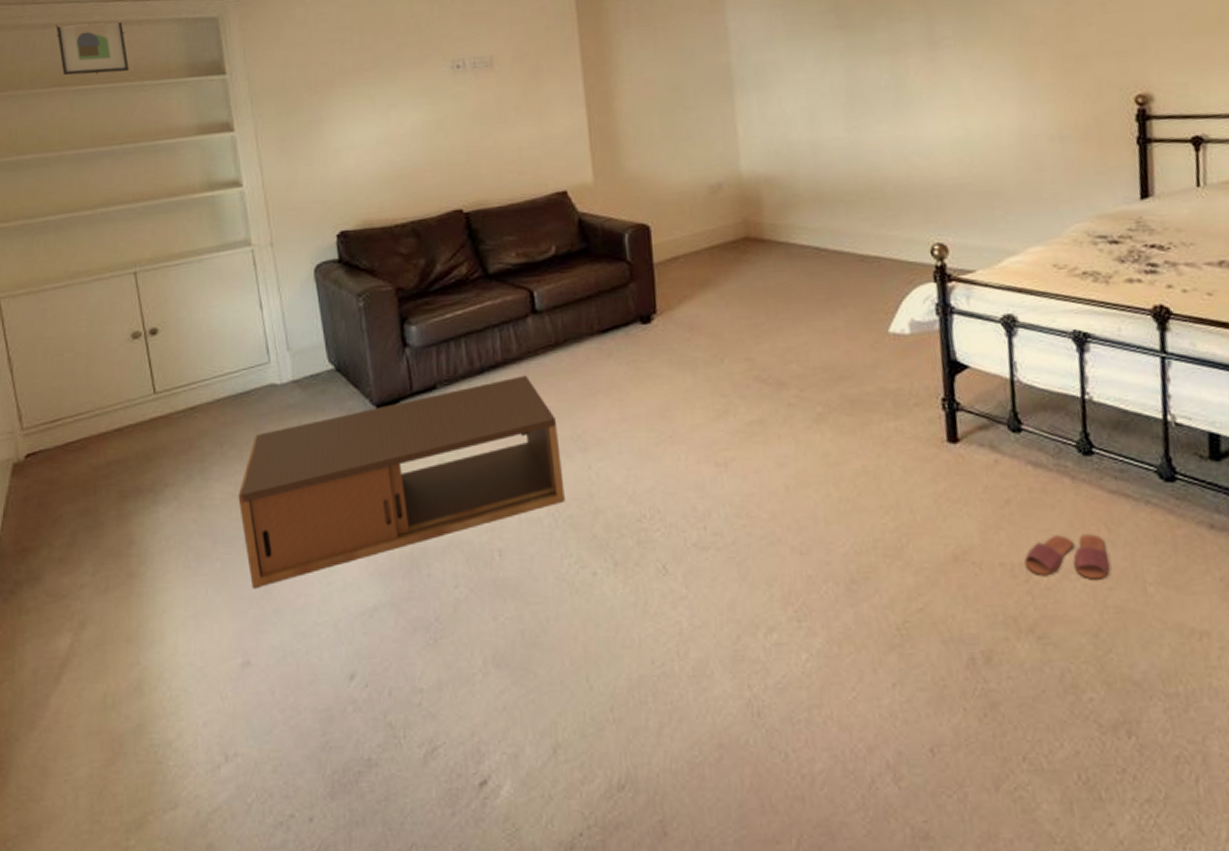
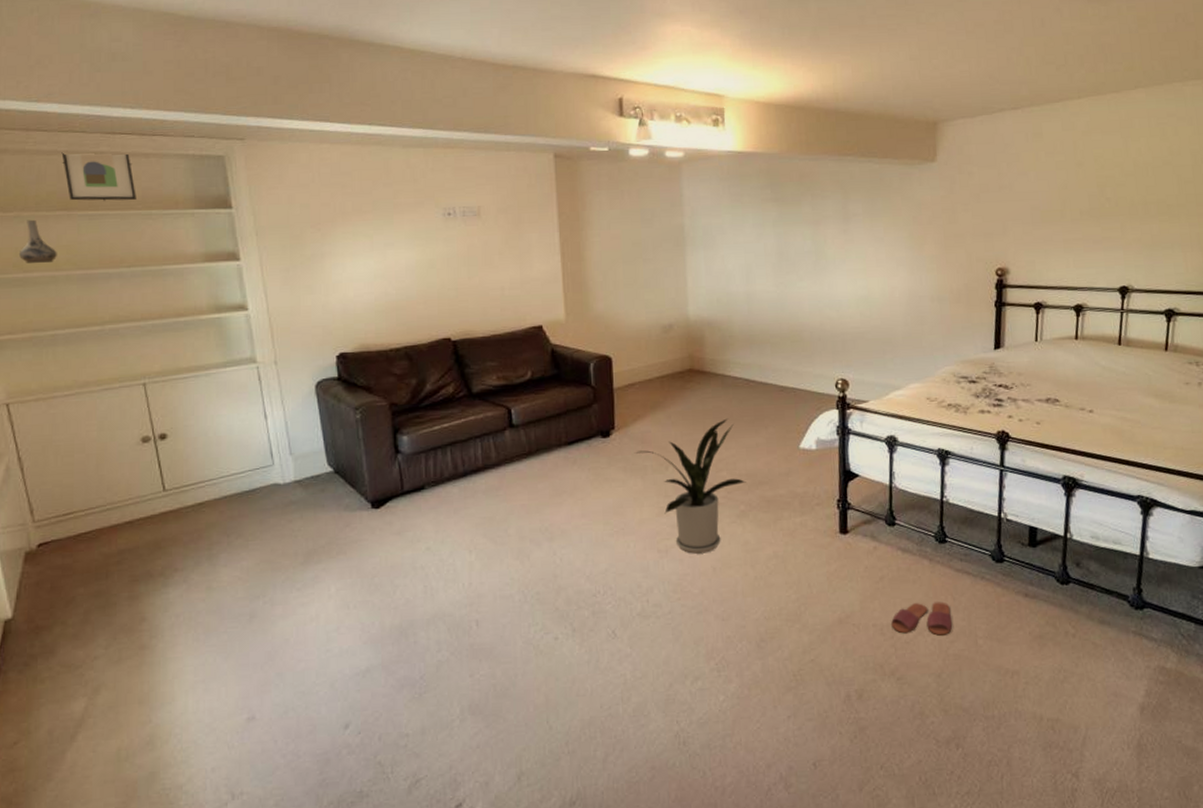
decorative vase: none [12,98,50,145] -> present [18,219,57,263]
coffee table: present [238,375,565,589] -> none [244,478,533,657]
house plant: none [682,297,823,469] -> present [635,418,746,554]

